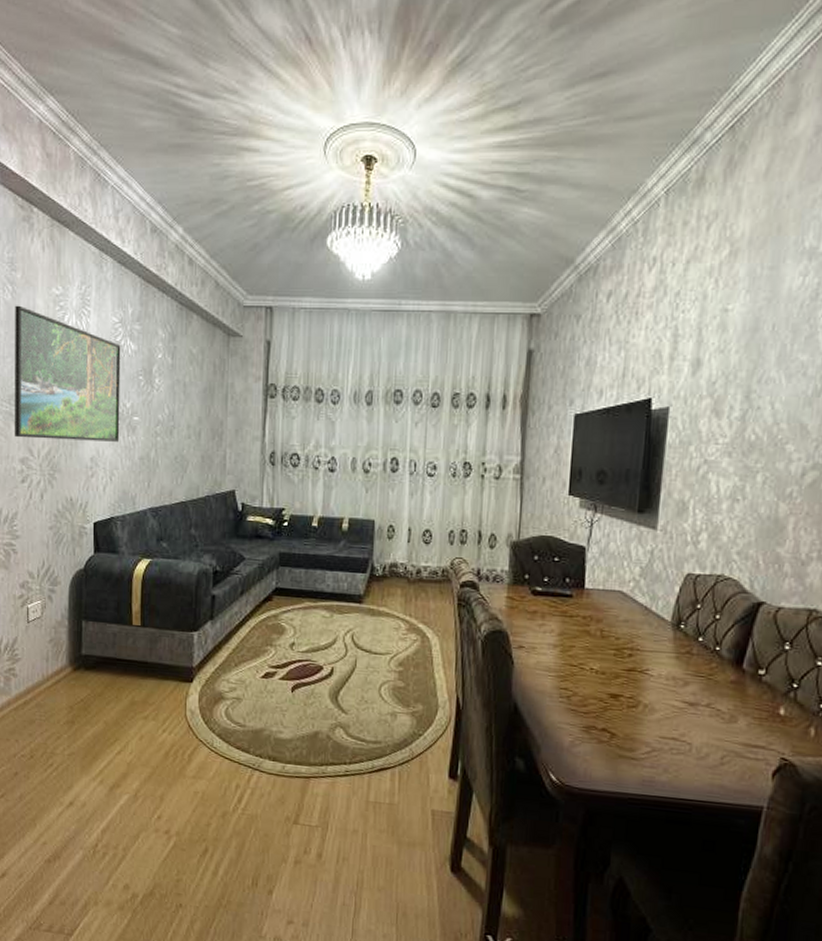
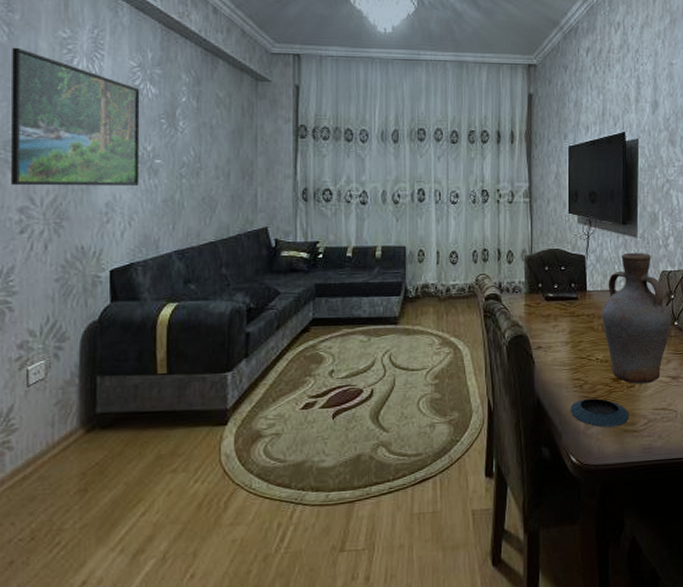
saucer: none [553,712,628,750] -> present [570,398,630,428]
vase: none [601,547,695,707] -> present [602,252,671,384]

